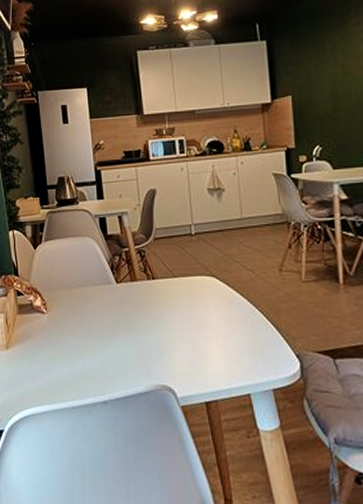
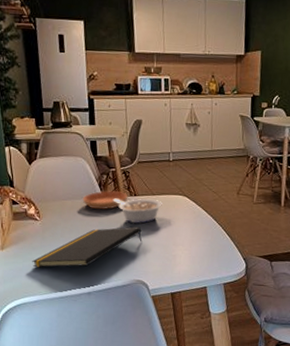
notepad: none [39,317,165,371] -> present [32,226,143,268]
saucer: none [93,273,145,298] -> present [82,190,128,210]
legume: none [127,283,186,314] -> present [113,199,162,224]

